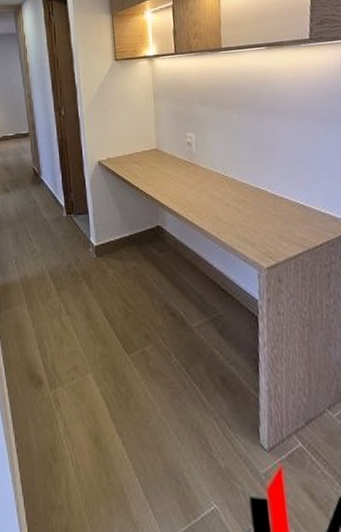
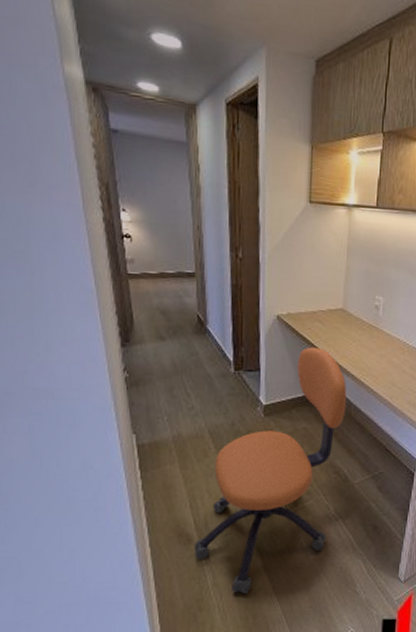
office chair: none [44,187,173,446] -> present [193,346,347,594]

